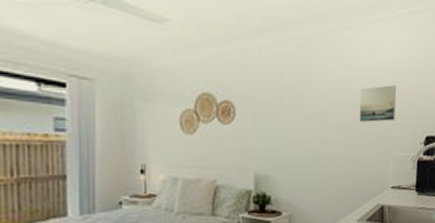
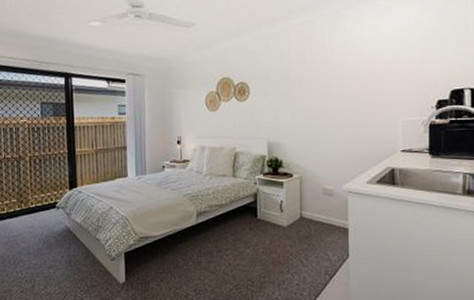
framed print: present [359,85,397,123] -> none [363,54,402,92]

